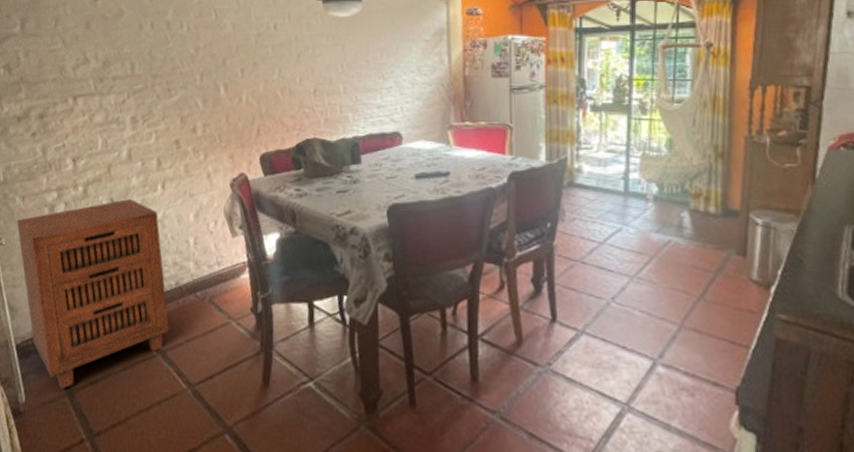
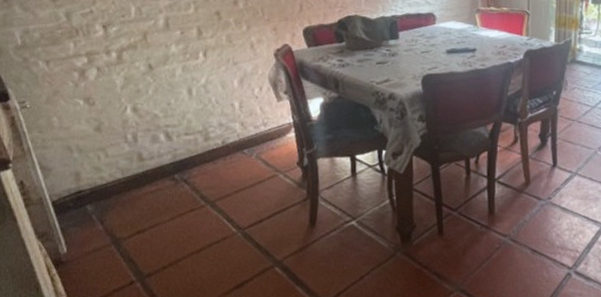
cabinet: present [17,198,170,389] -> none [42,64,218,239]

